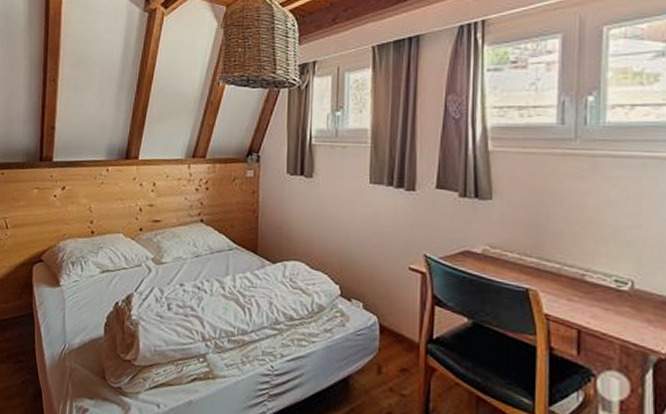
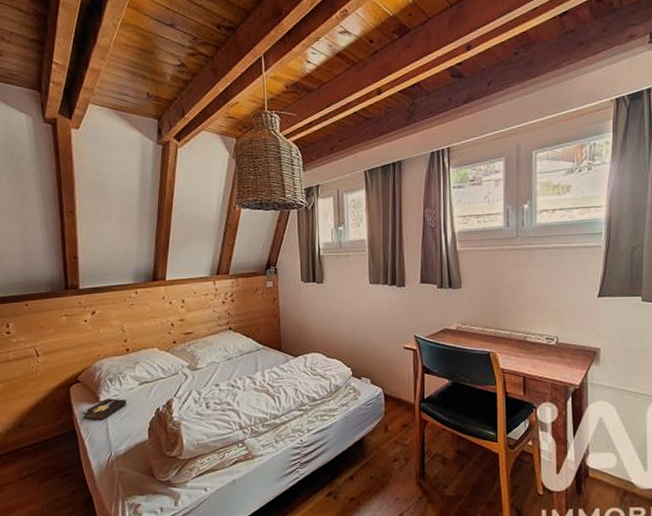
hardback book: none [41,283,86,307] -> present [82,398,126,420]

